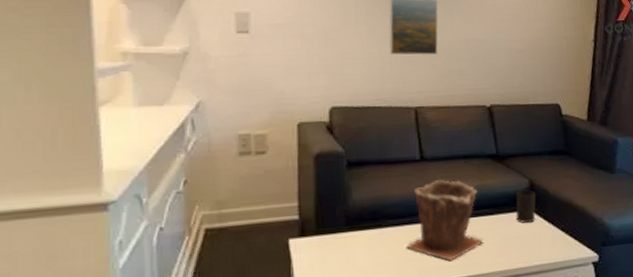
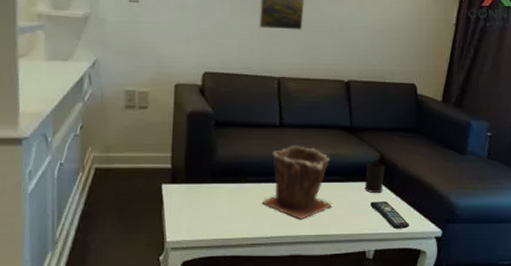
remote control: none [523,230,566,259] -> present [370,201,410,229]

